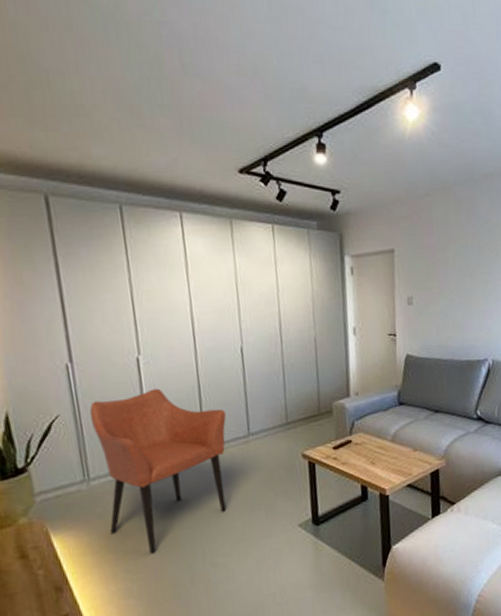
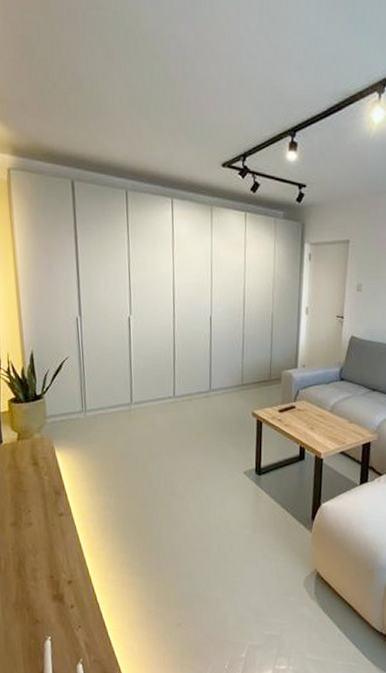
armchair: present [89,388,227,553] -> none [90,343,193,476]

